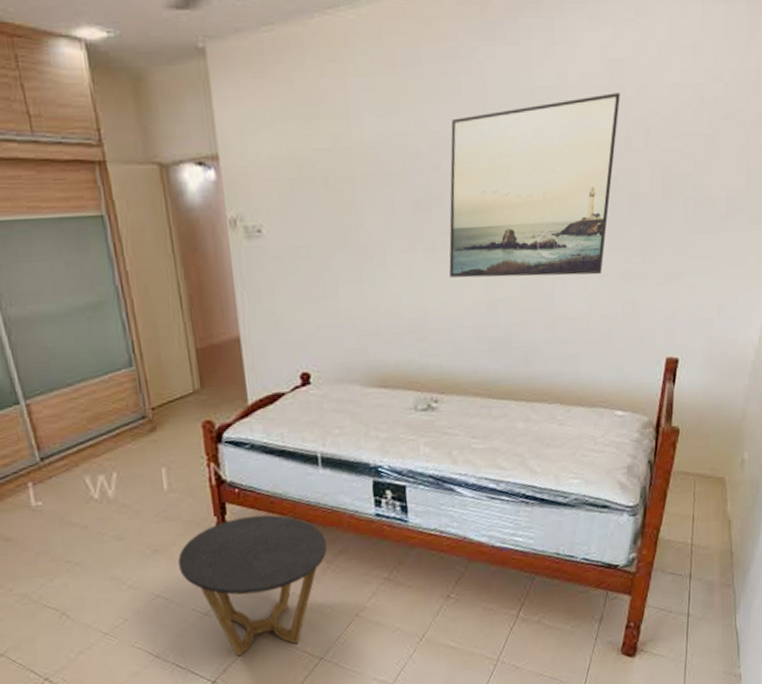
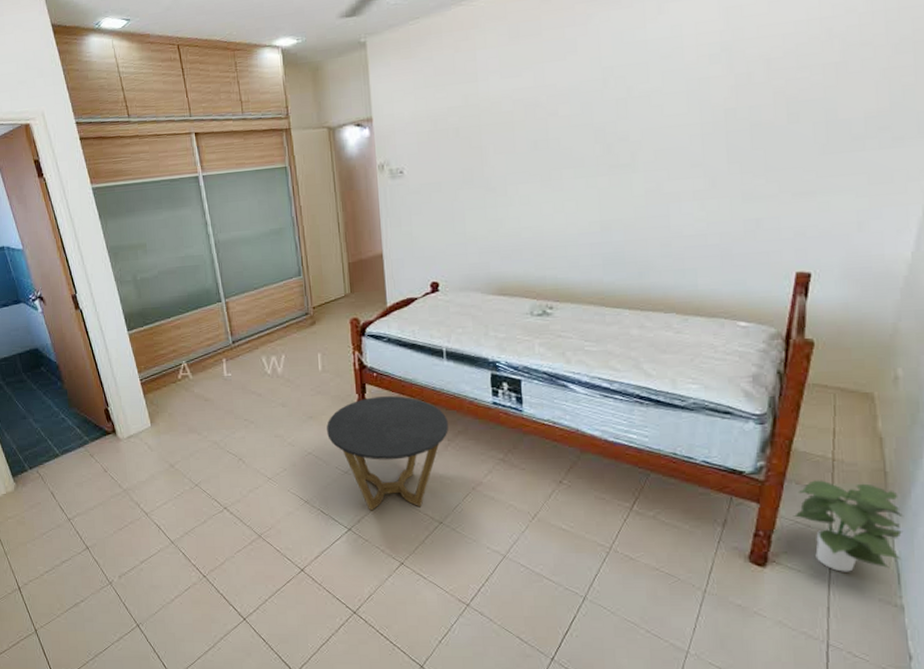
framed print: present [449,93,620,278] -> none [565,35,738,203]
potted plant: none [658,565,744,652] -> present [793,480,904,572]

